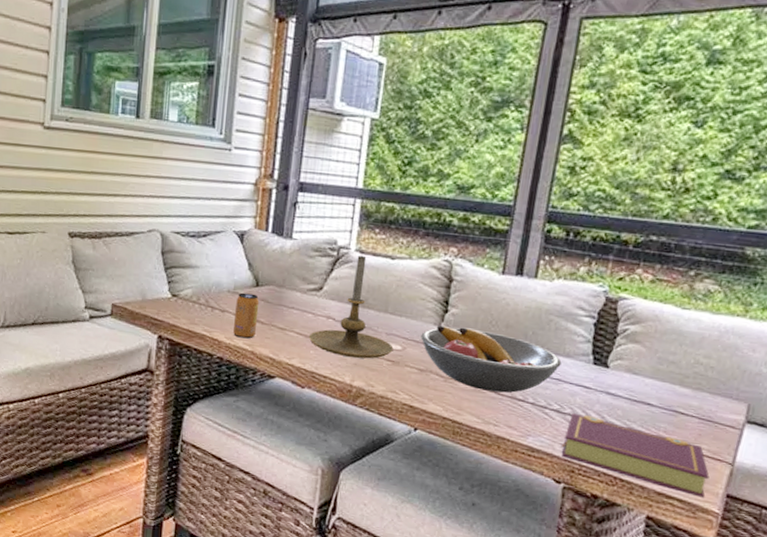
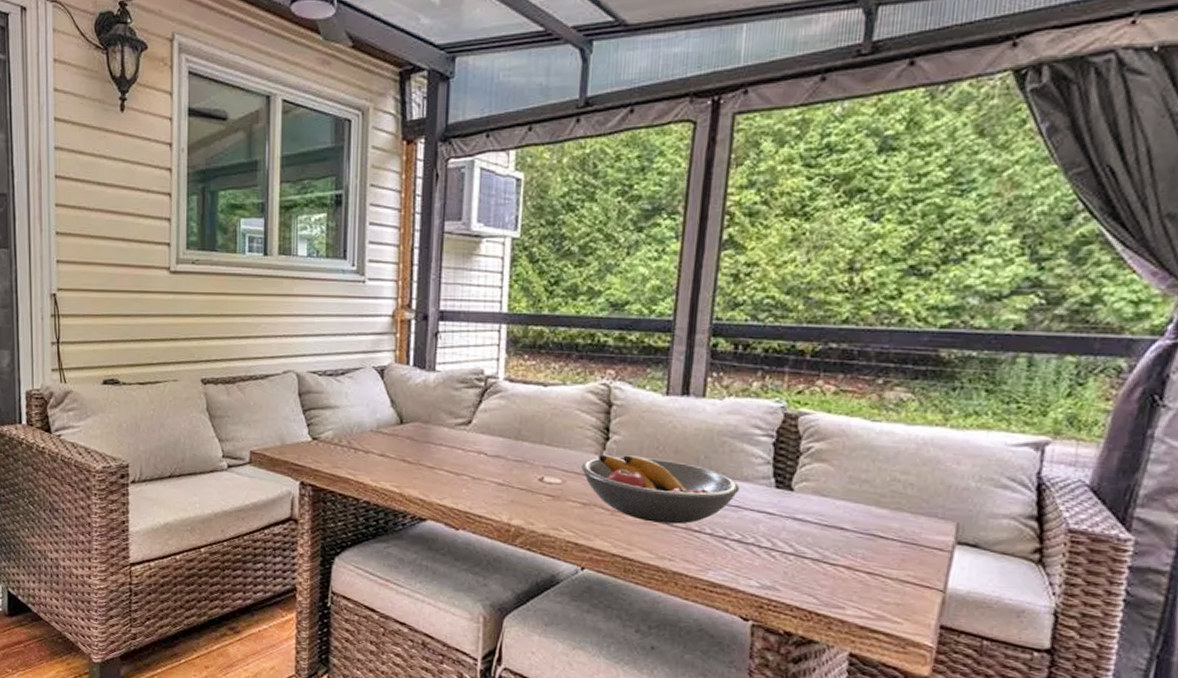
beverage can: present [233,292,260,339] -> none [379,431,405,480]
candle holder: present [308,255,394,359] -> none [459,384,553,495]
book: present [560,412,710,498] -> none [745,542,918,630]

